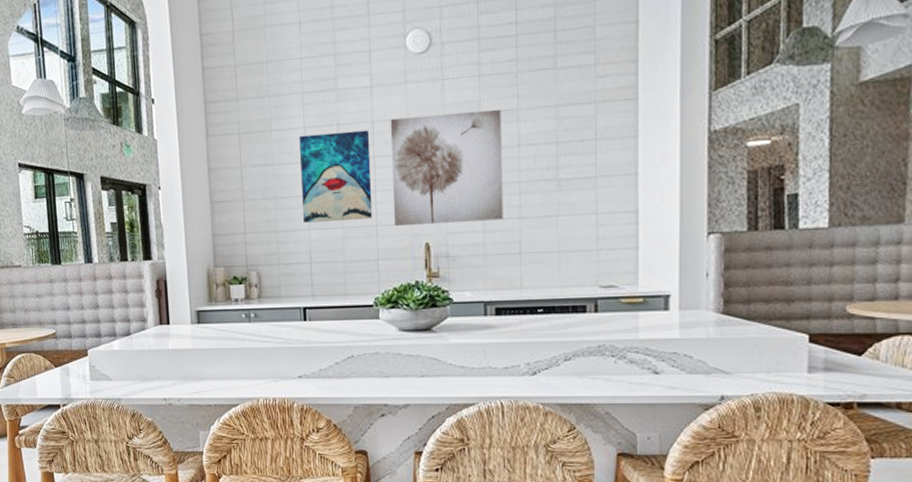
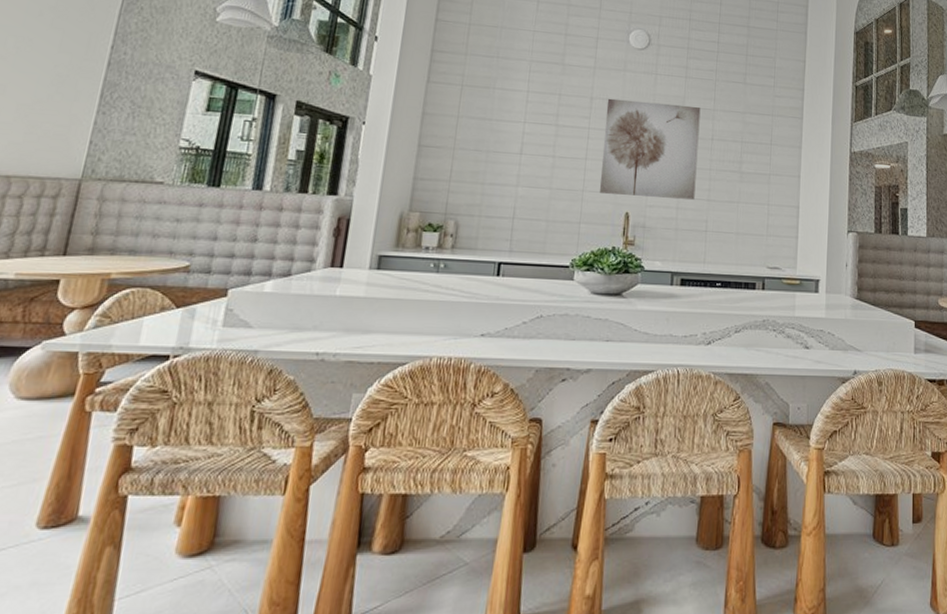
wall art: present [298,129,373,223] -> none [513,98,588,183]

